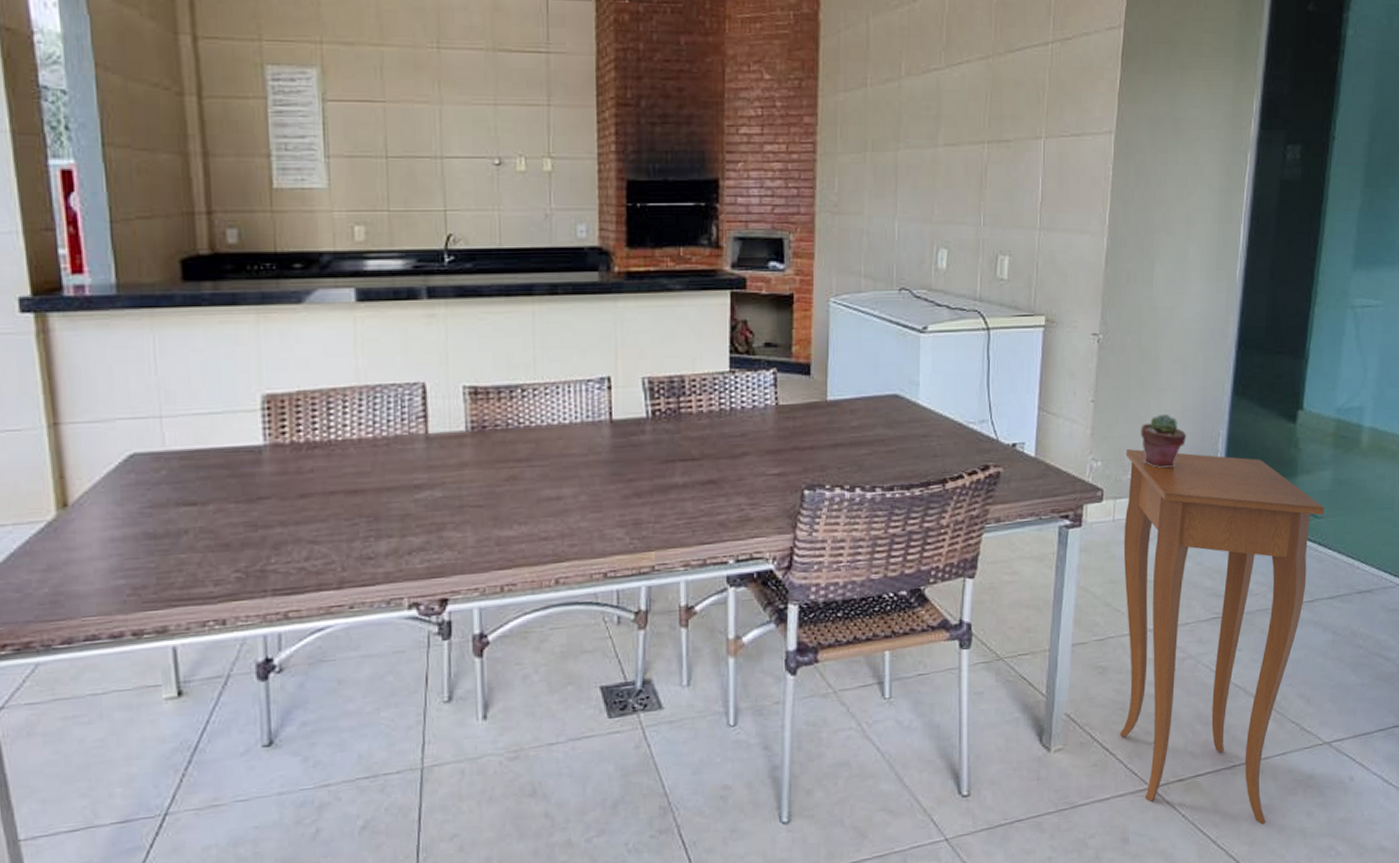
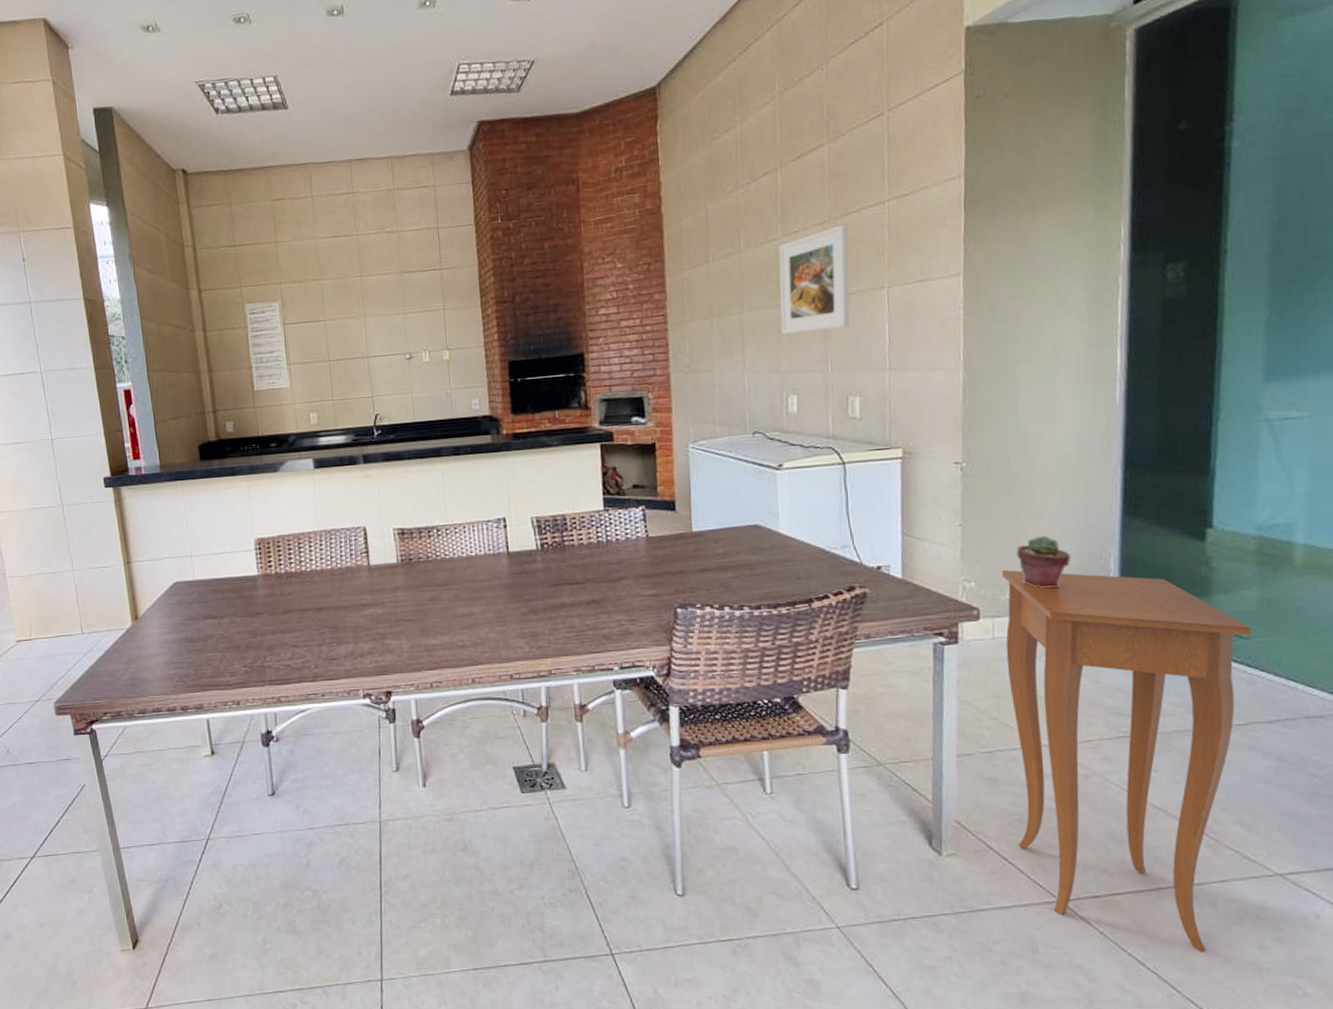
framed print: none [936,62,1011,179] -> present [778,224,850,334]

